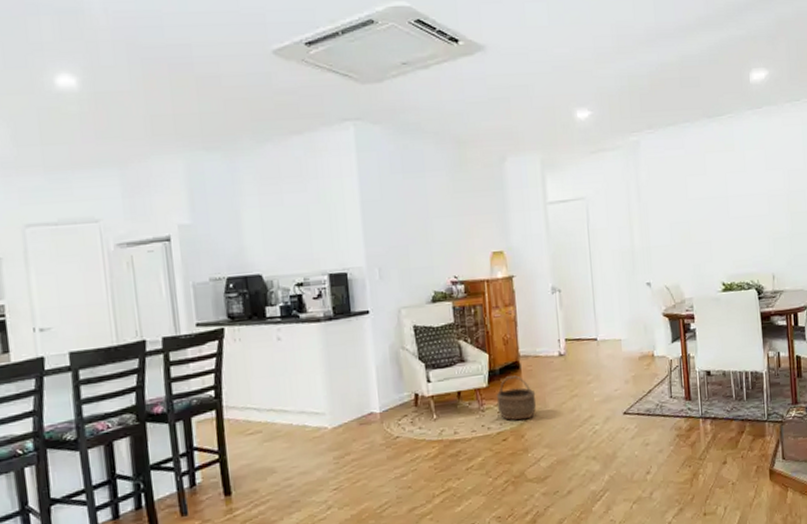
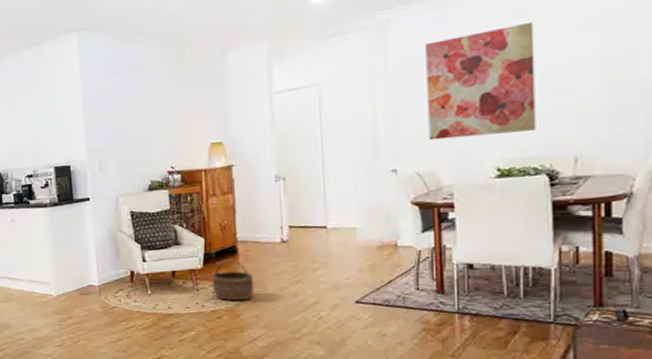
wall art: none [667,155,747,256] -> present [425,21,536,141]

